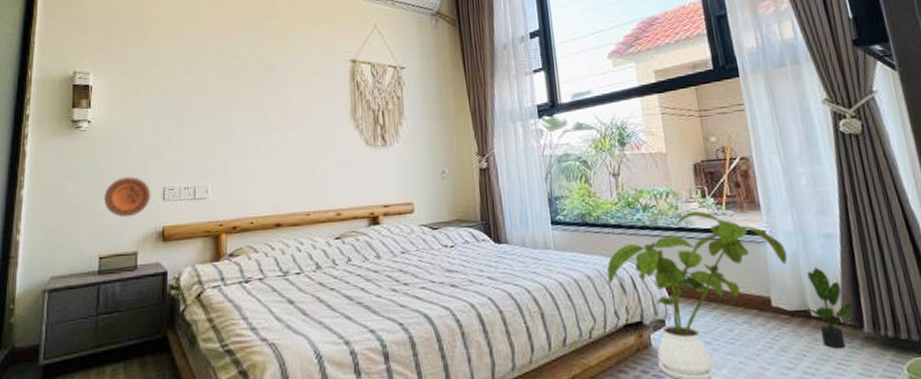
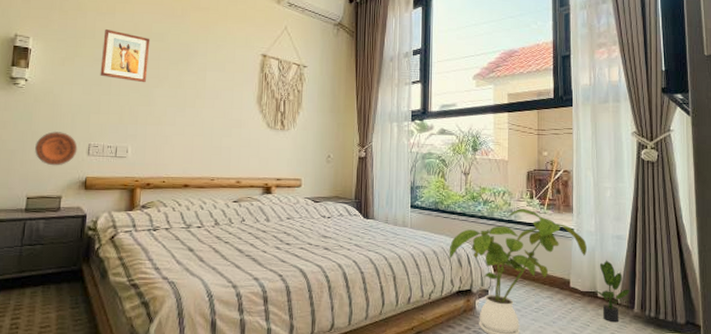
wall art: none [169,53,223,110] -> present [100,29,151,83]

